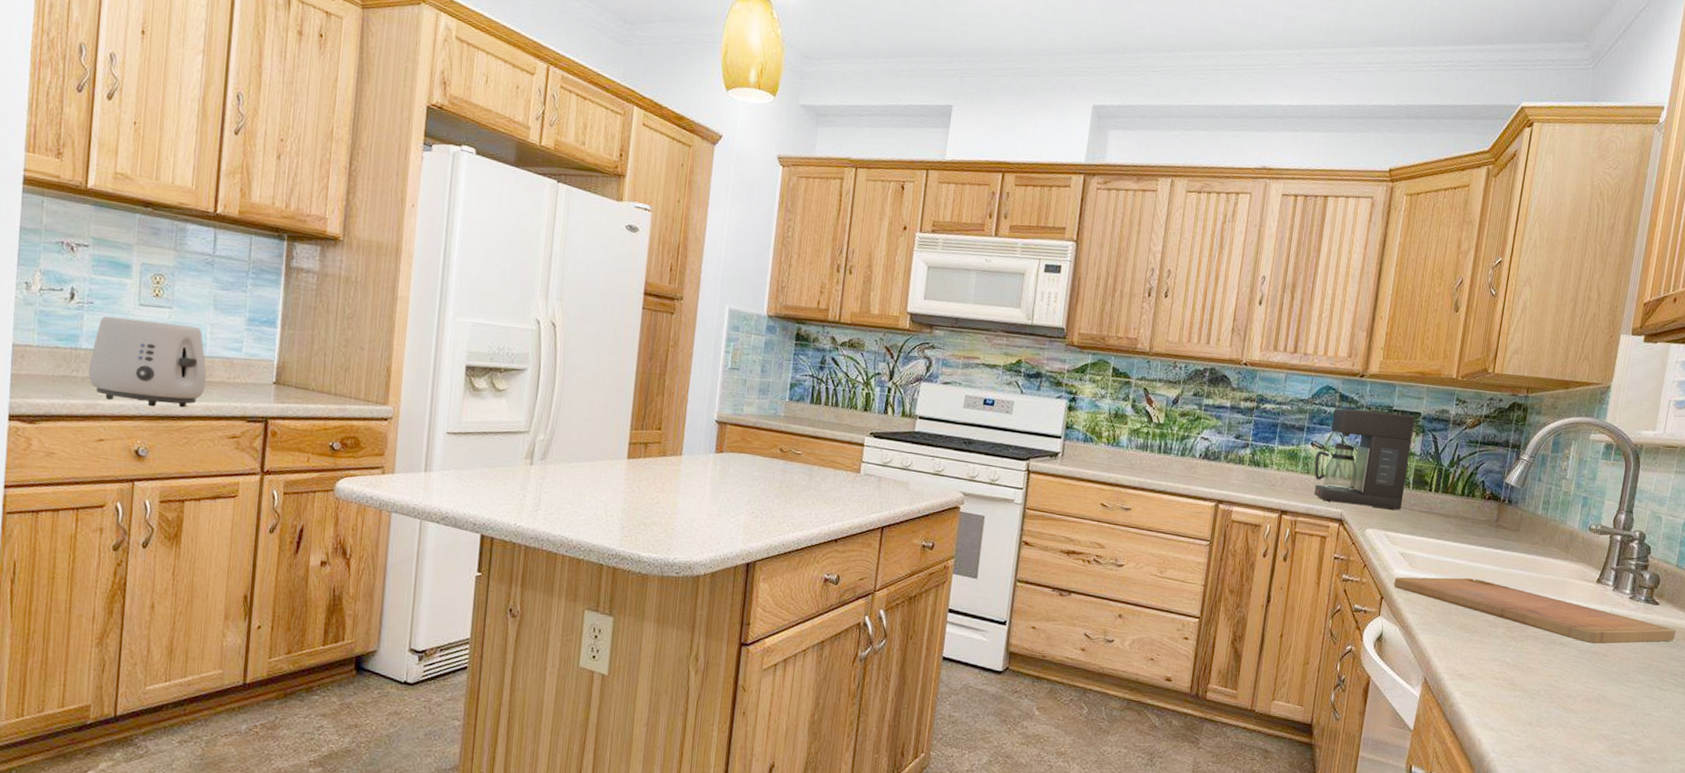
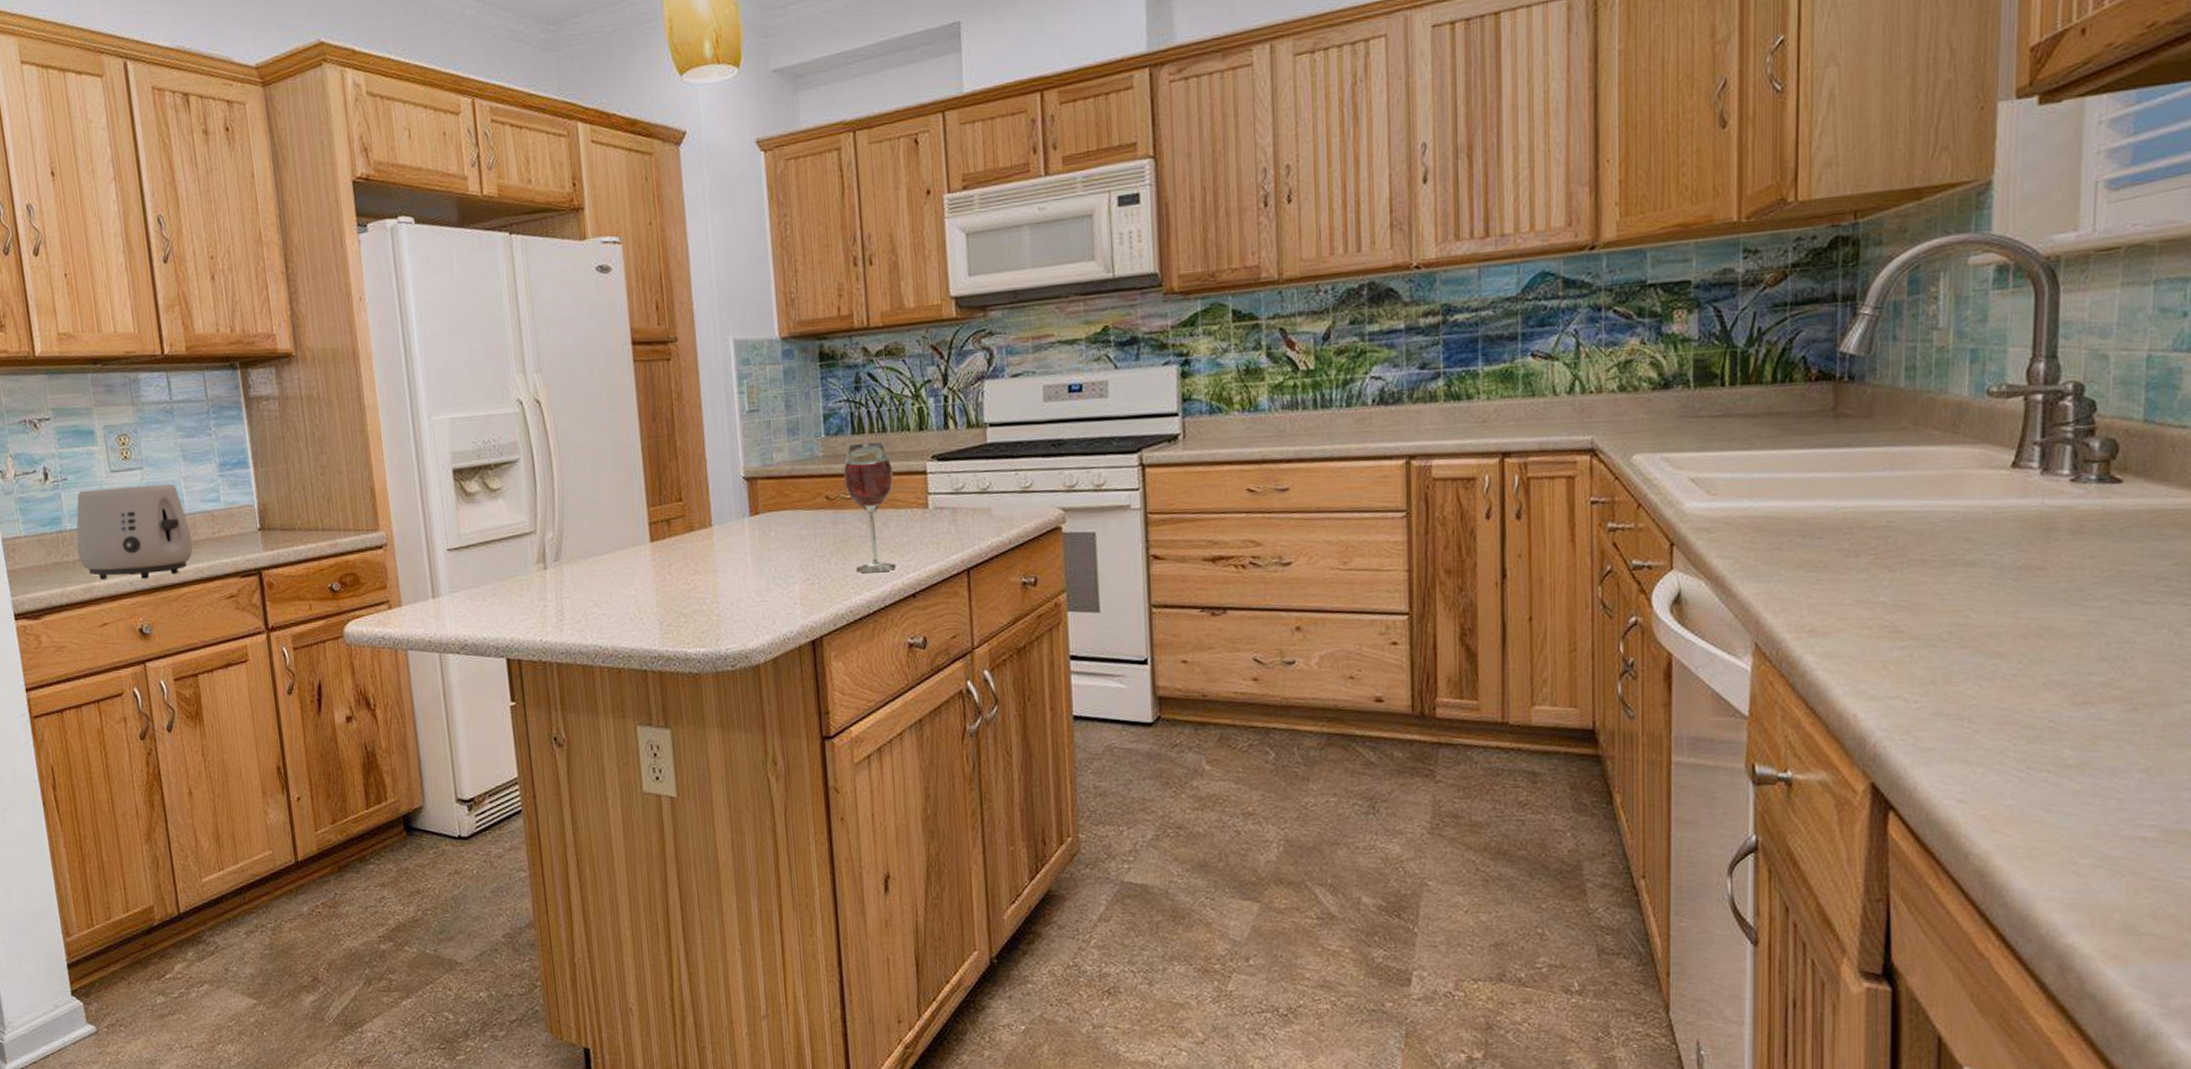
wineglass: none [793,411,838,518] -> present [843,441,897,573]
coffee maker: present [1314,408,1415,510] -> none [1541,286,1683,429]
cutting board: present [1394,577,1676,644] -> none [1688,494,2158,556]

